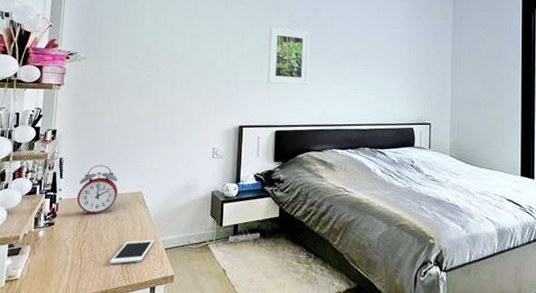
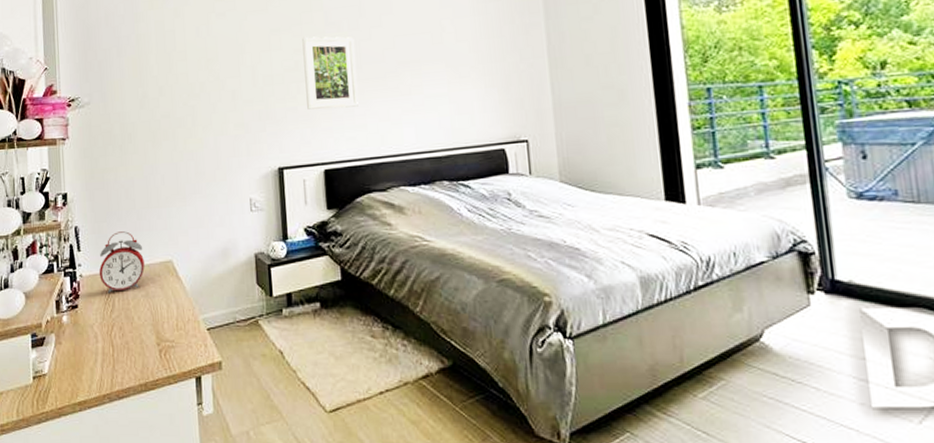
cell phone: present [110,240,155,265] -> none [145,319,194,352]

